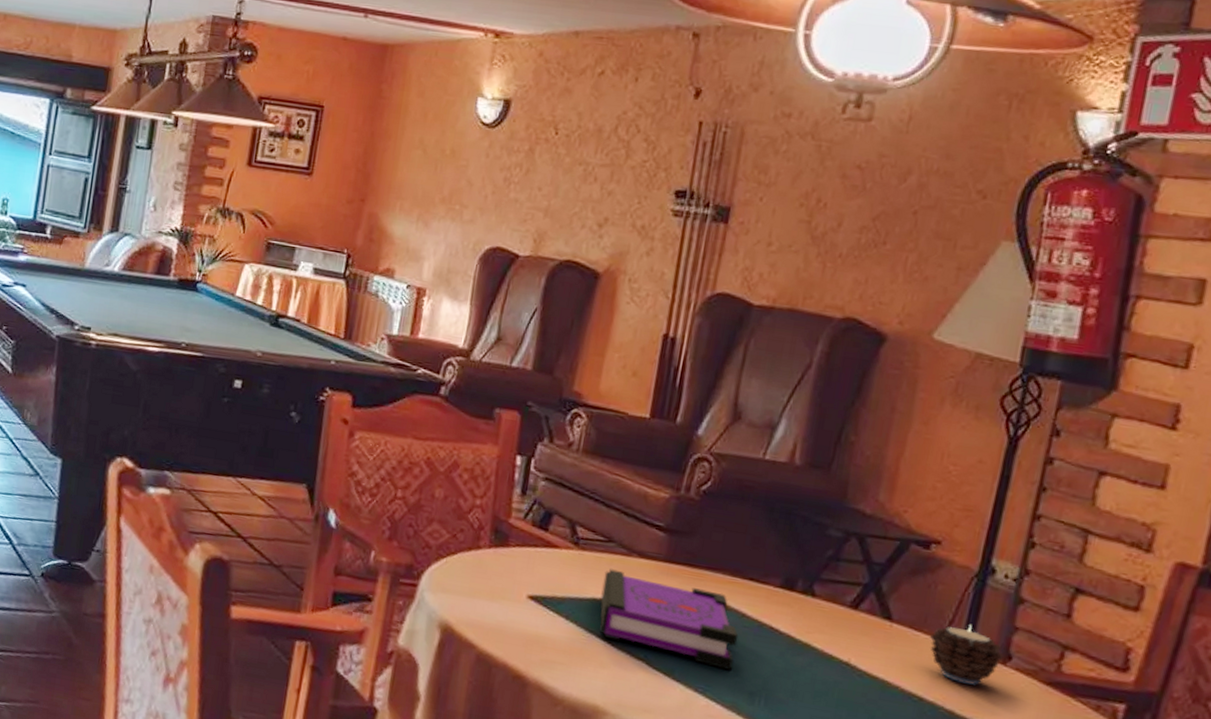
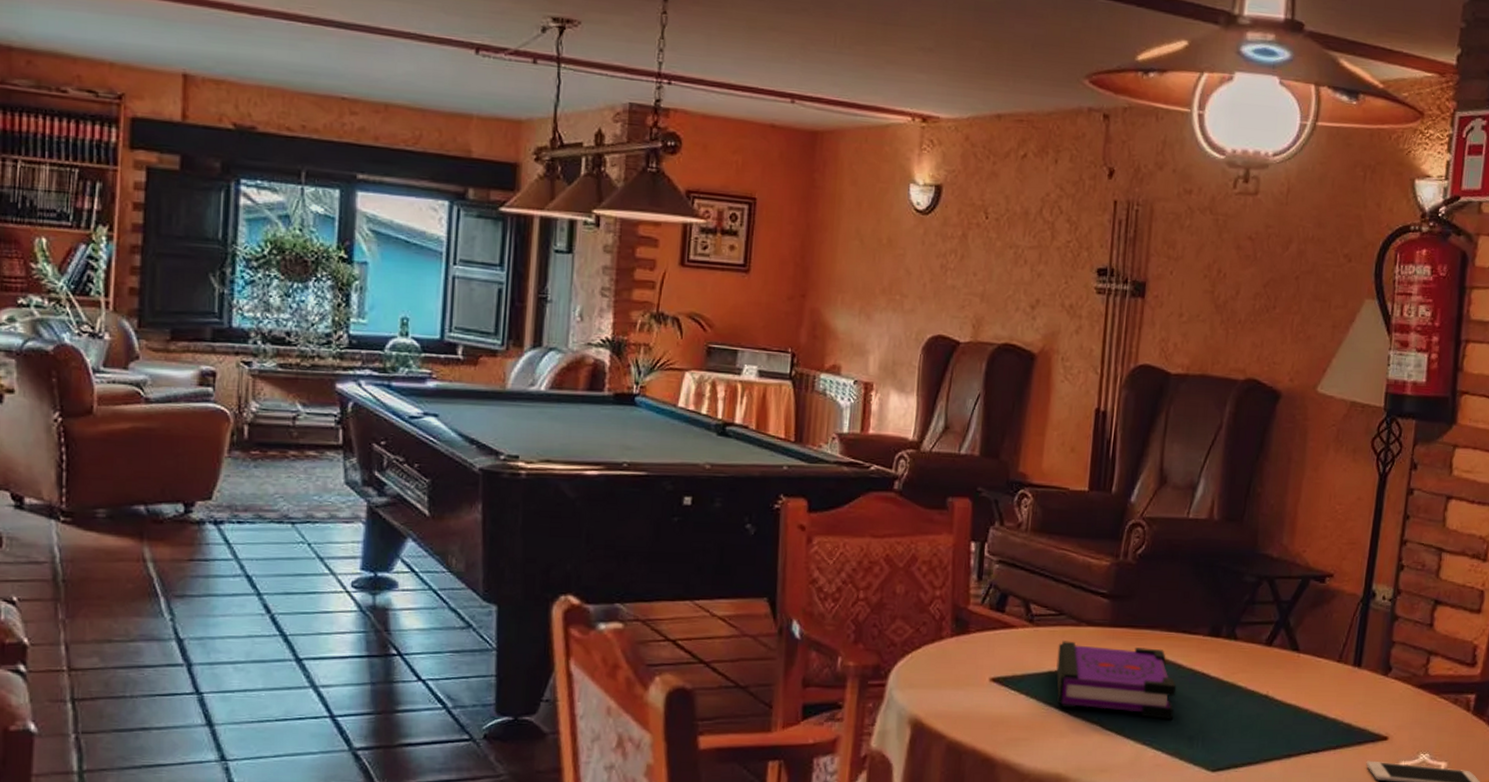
candle: present [930,625,1004,685] -> none [1329,645,1386,698]

